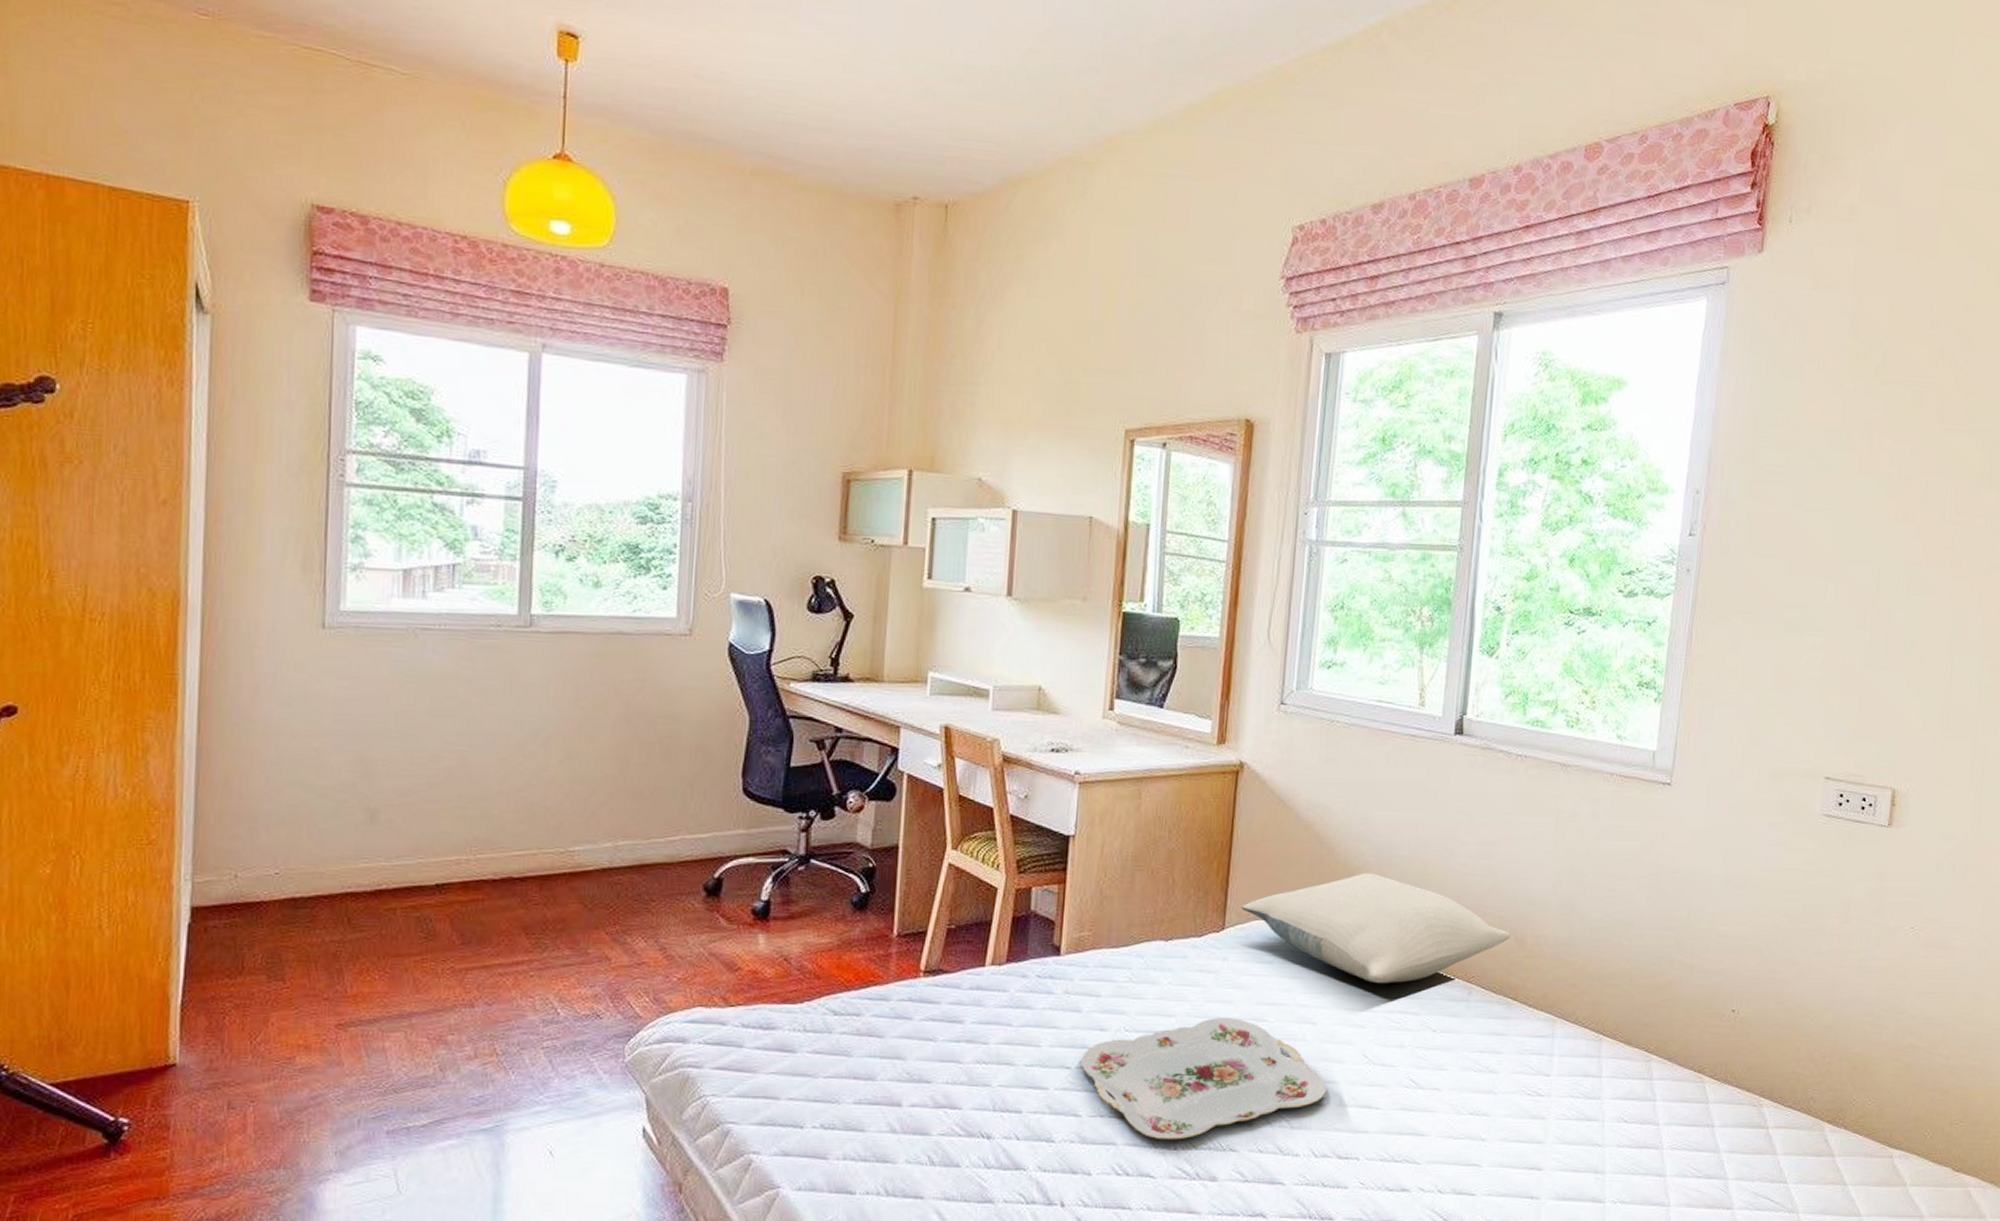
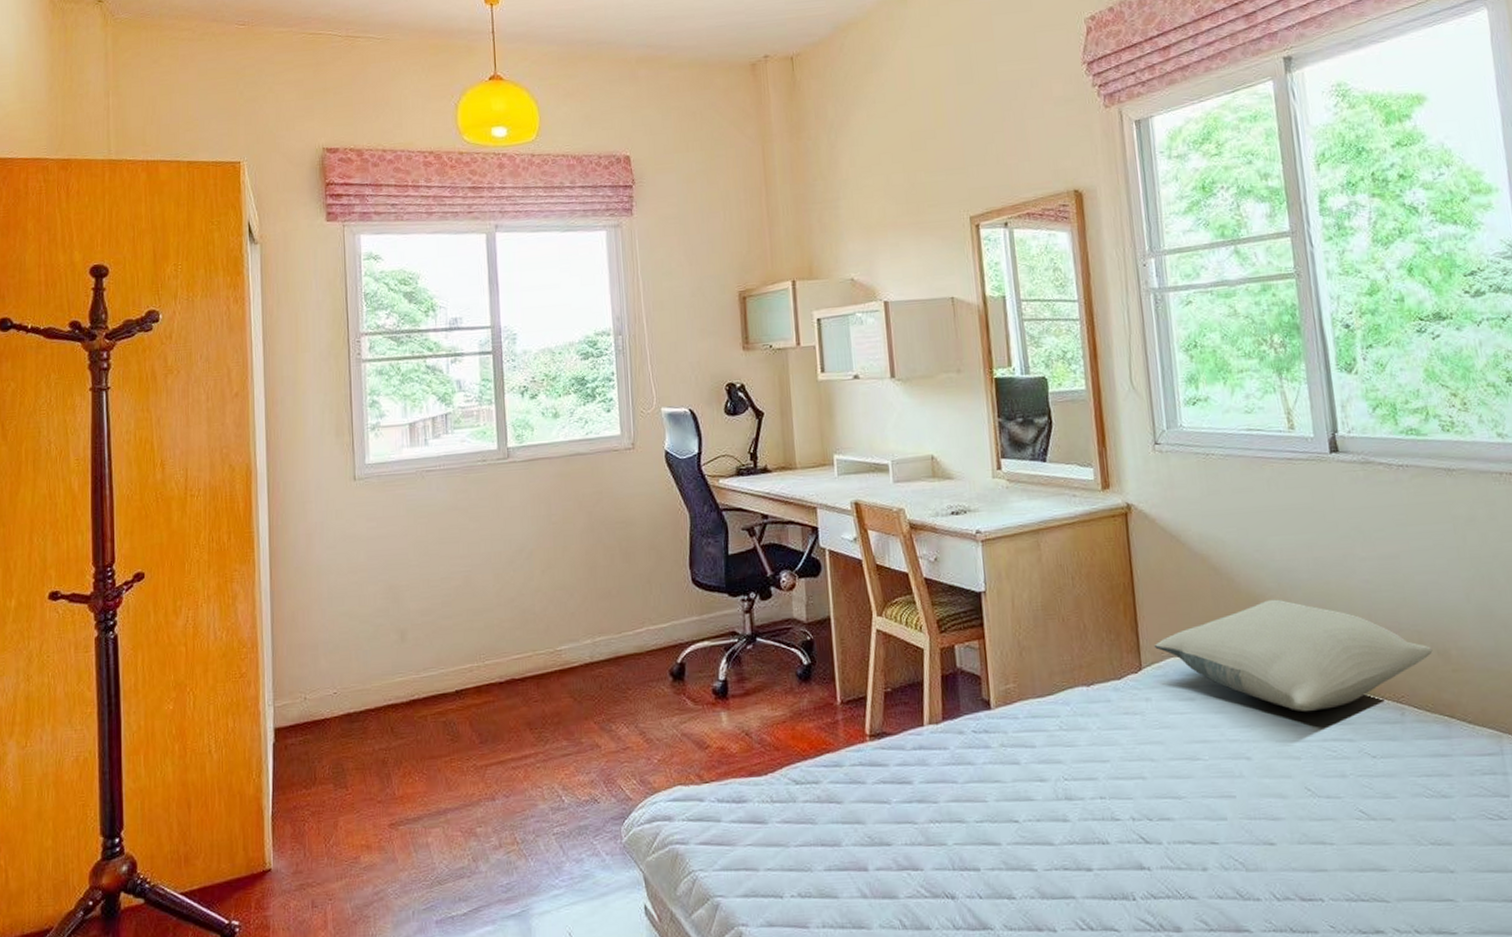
serving tray: present [1081,1017,1327,1140] -> none [1027,758,1276,891]

